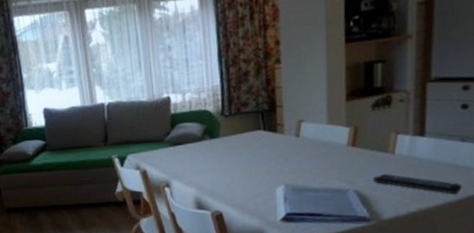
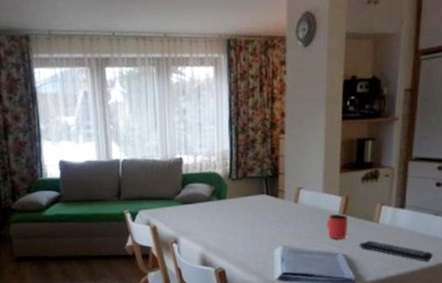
cup: none [333,146,359,174] -> present [326,214,348,239]

